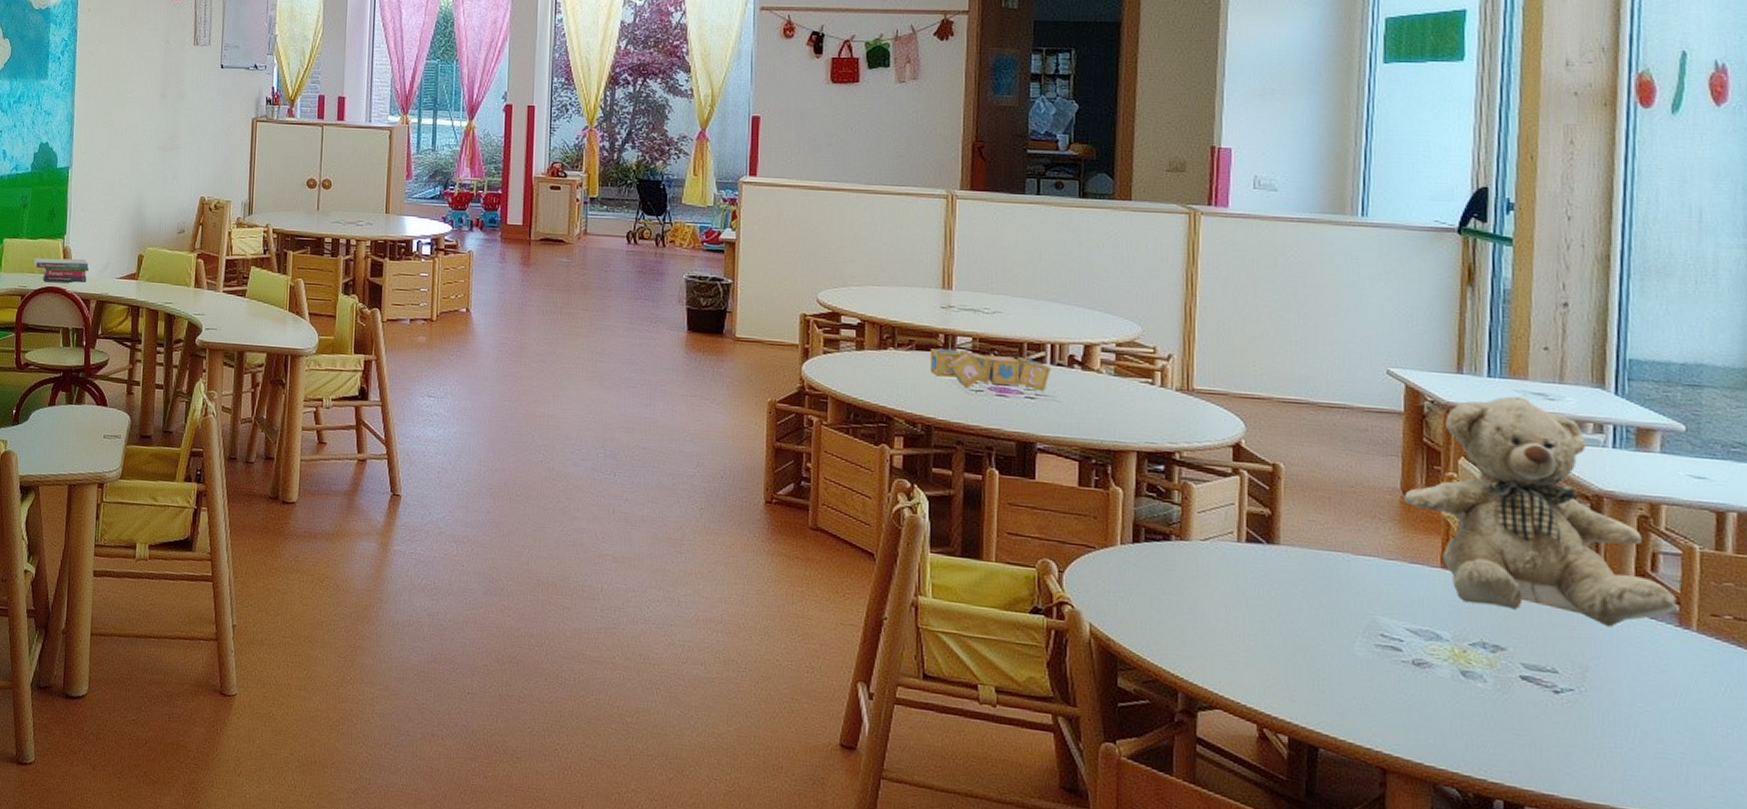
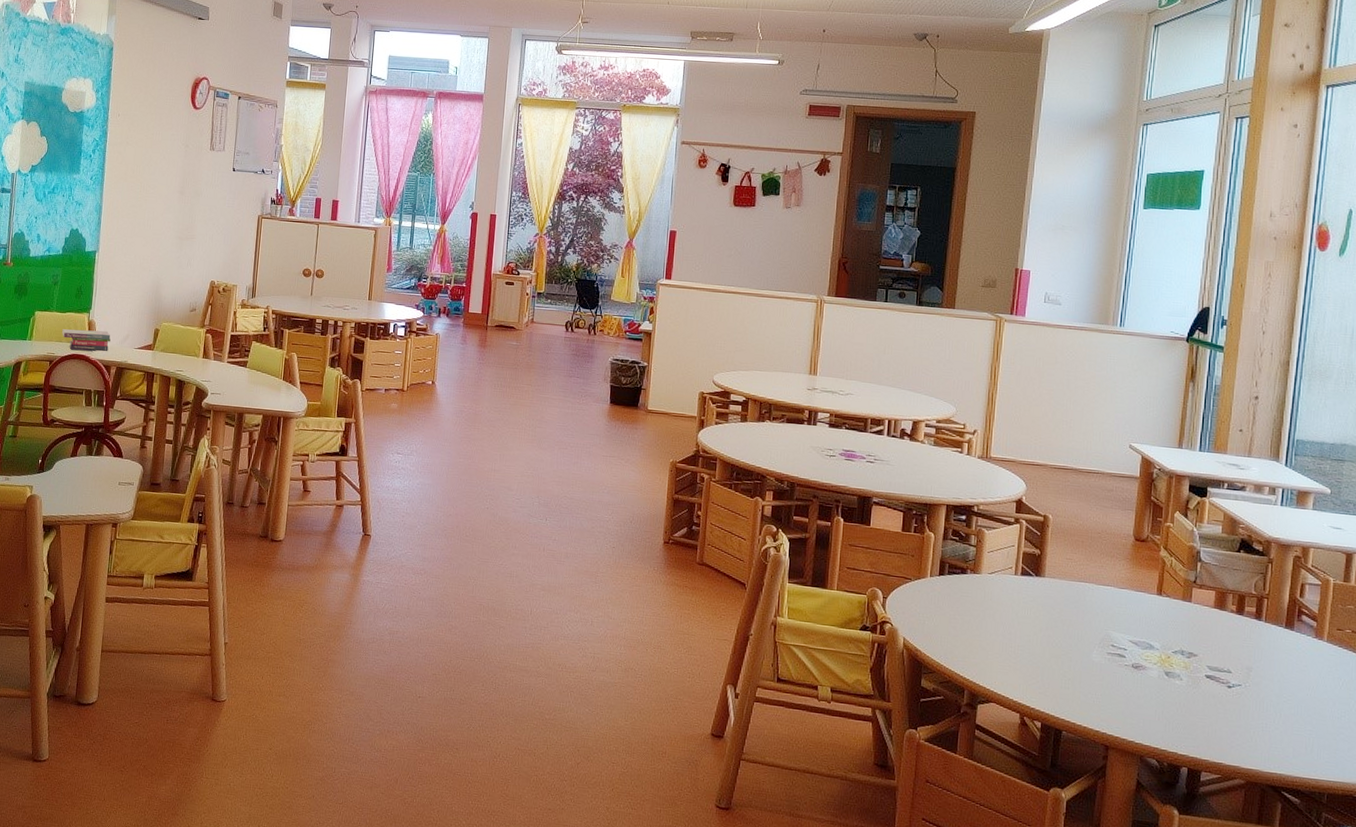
toy blocks: present [929,348,1051,392] -> none [796,422,887,457]
teddy bear: present [1404,396,1677,627] -> none [1135,465,1315,639]

